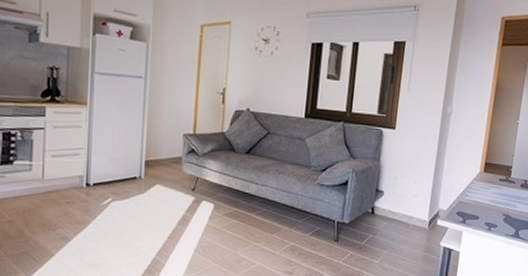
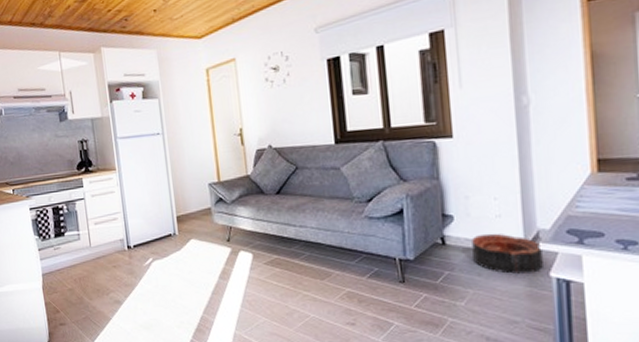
basket: none [391,208,439,242] -> present [472,233,543,274]

